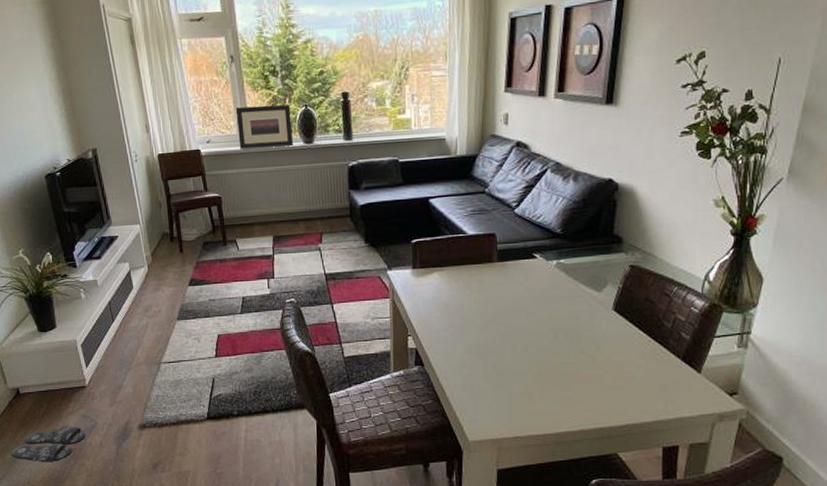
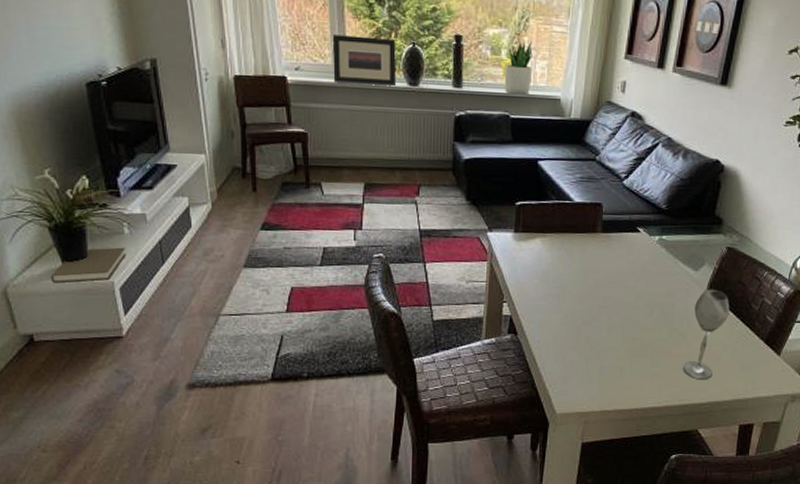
slippers: present [11,425,86,463] -> none [17,381,118,424]
book: none [29,310,85,344] -> present [50,247,127,283]
planter: none [390,87,416,139] -> present [504,39,534,94]
wineglass: none [595,309,640,402] -> present [683,289,730,380]

